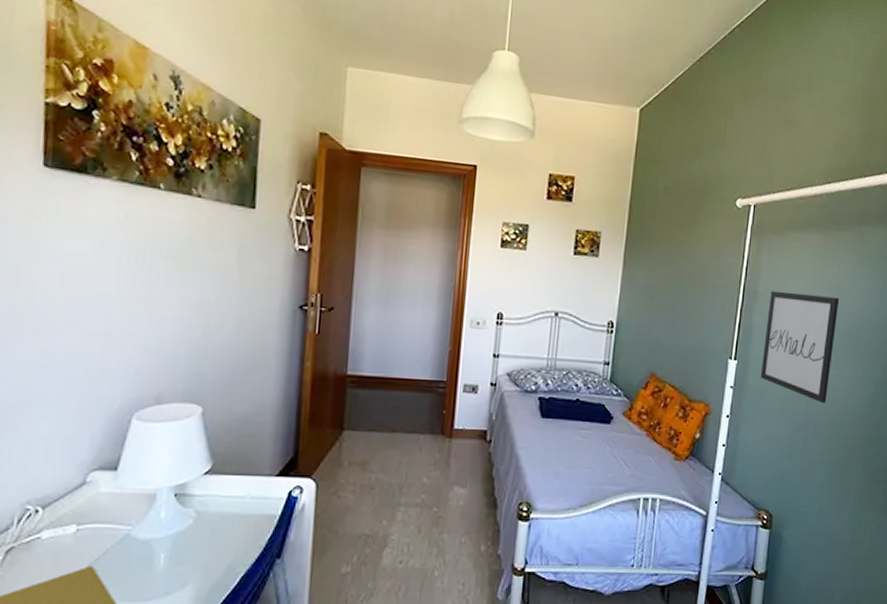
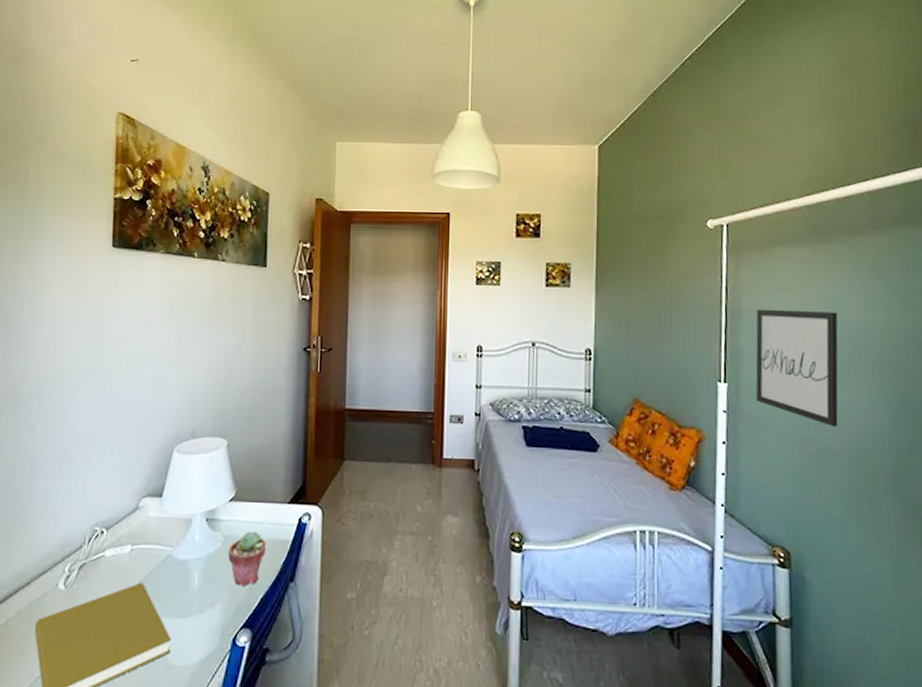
potted succulent: none [201,506,250,565] -> present [227,531,267,586]

